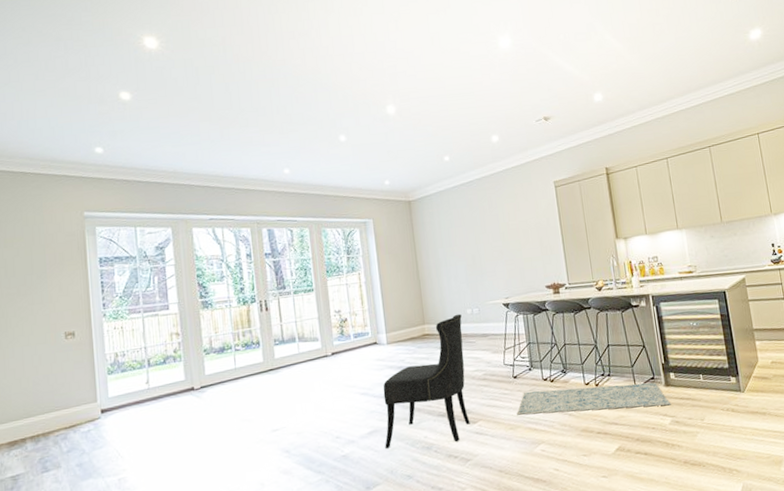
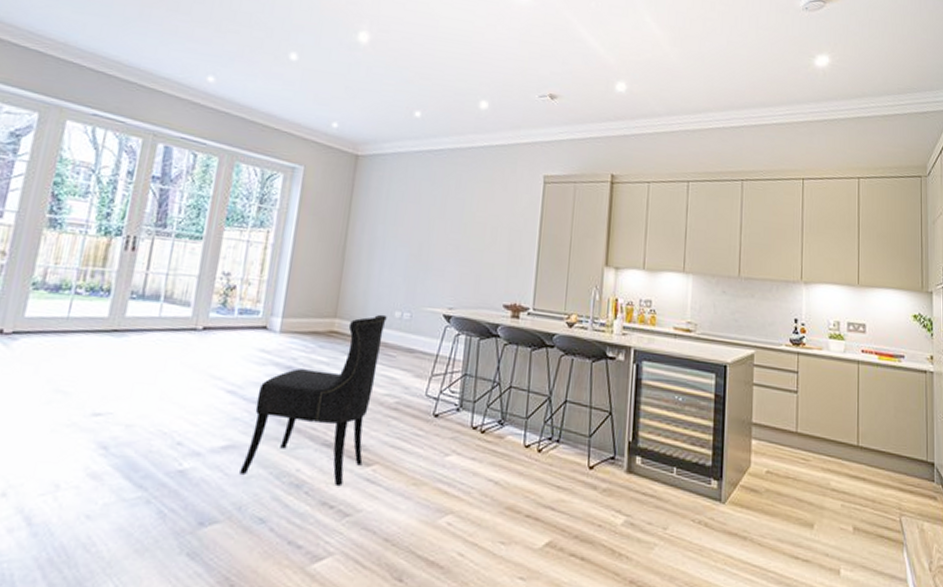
rug: present [517,382,671,415] -> none [426,438,629,500]

